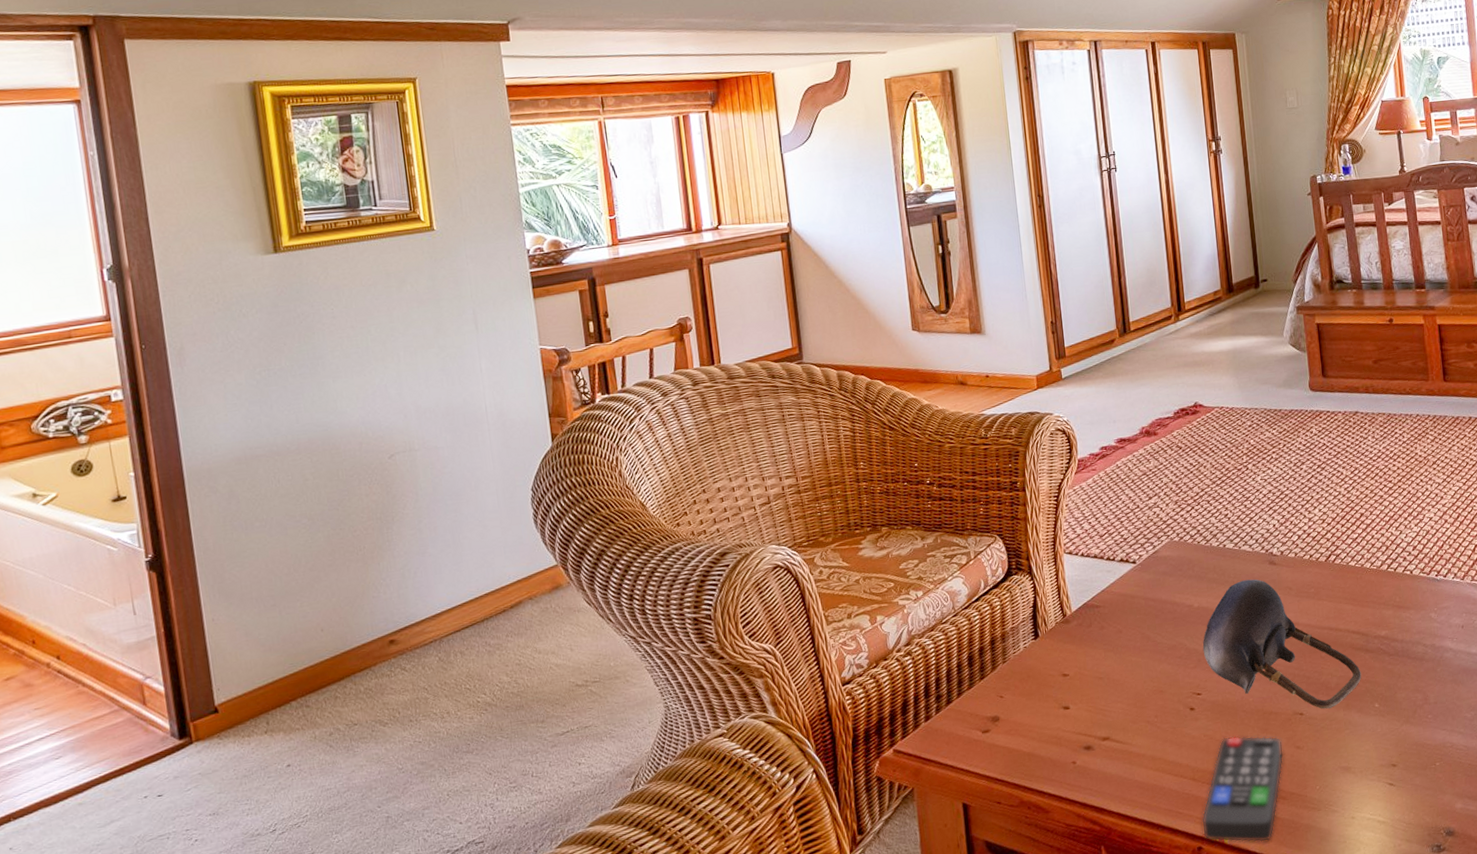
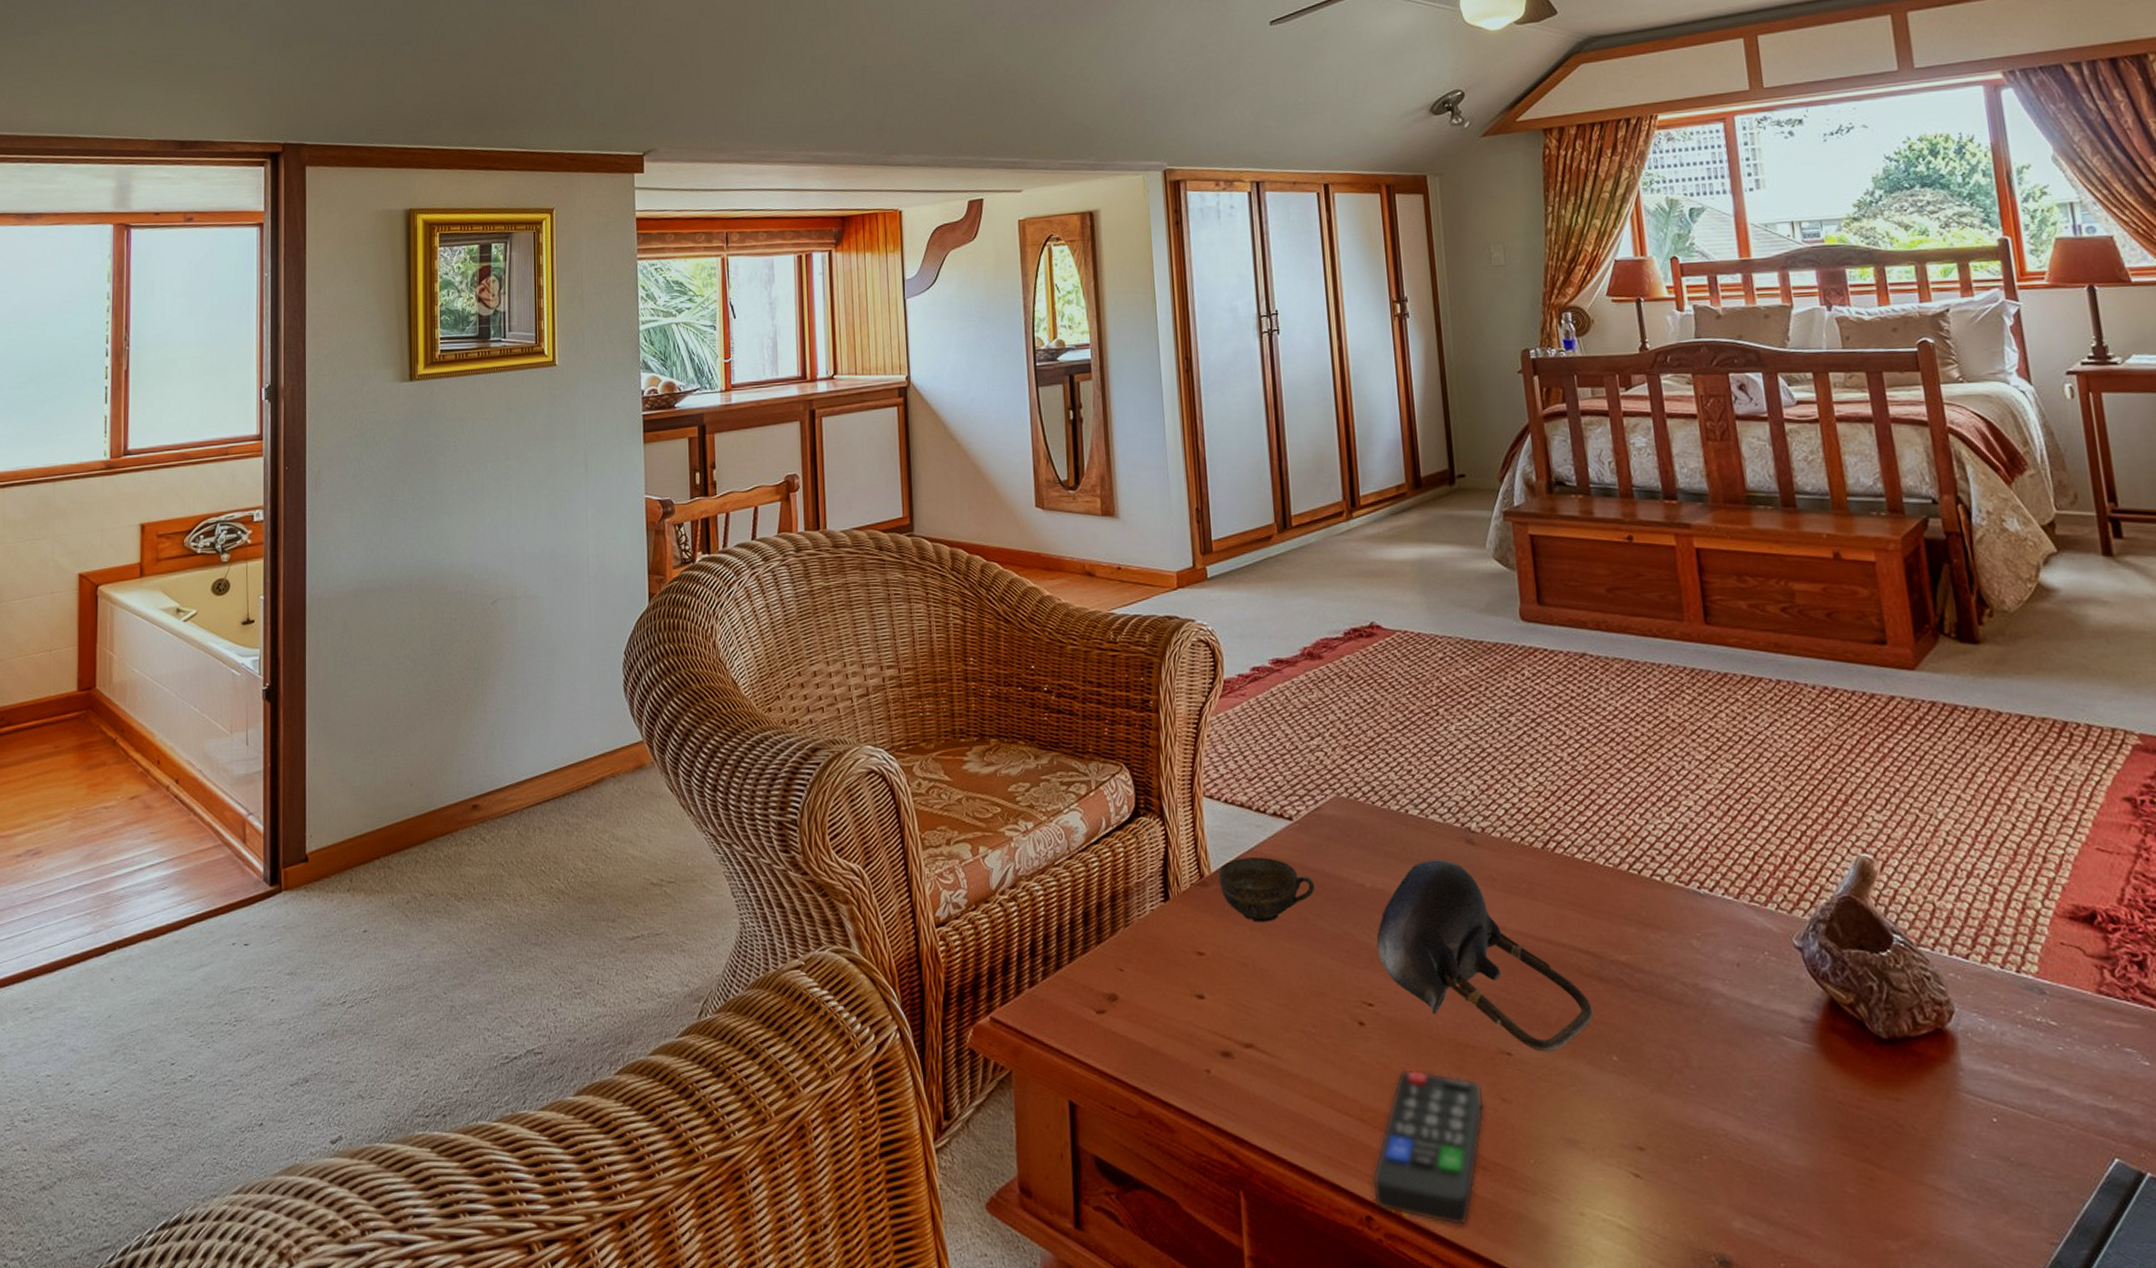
cup: none [1078,594,1155,646] -> present [1218,857,1315,923]

